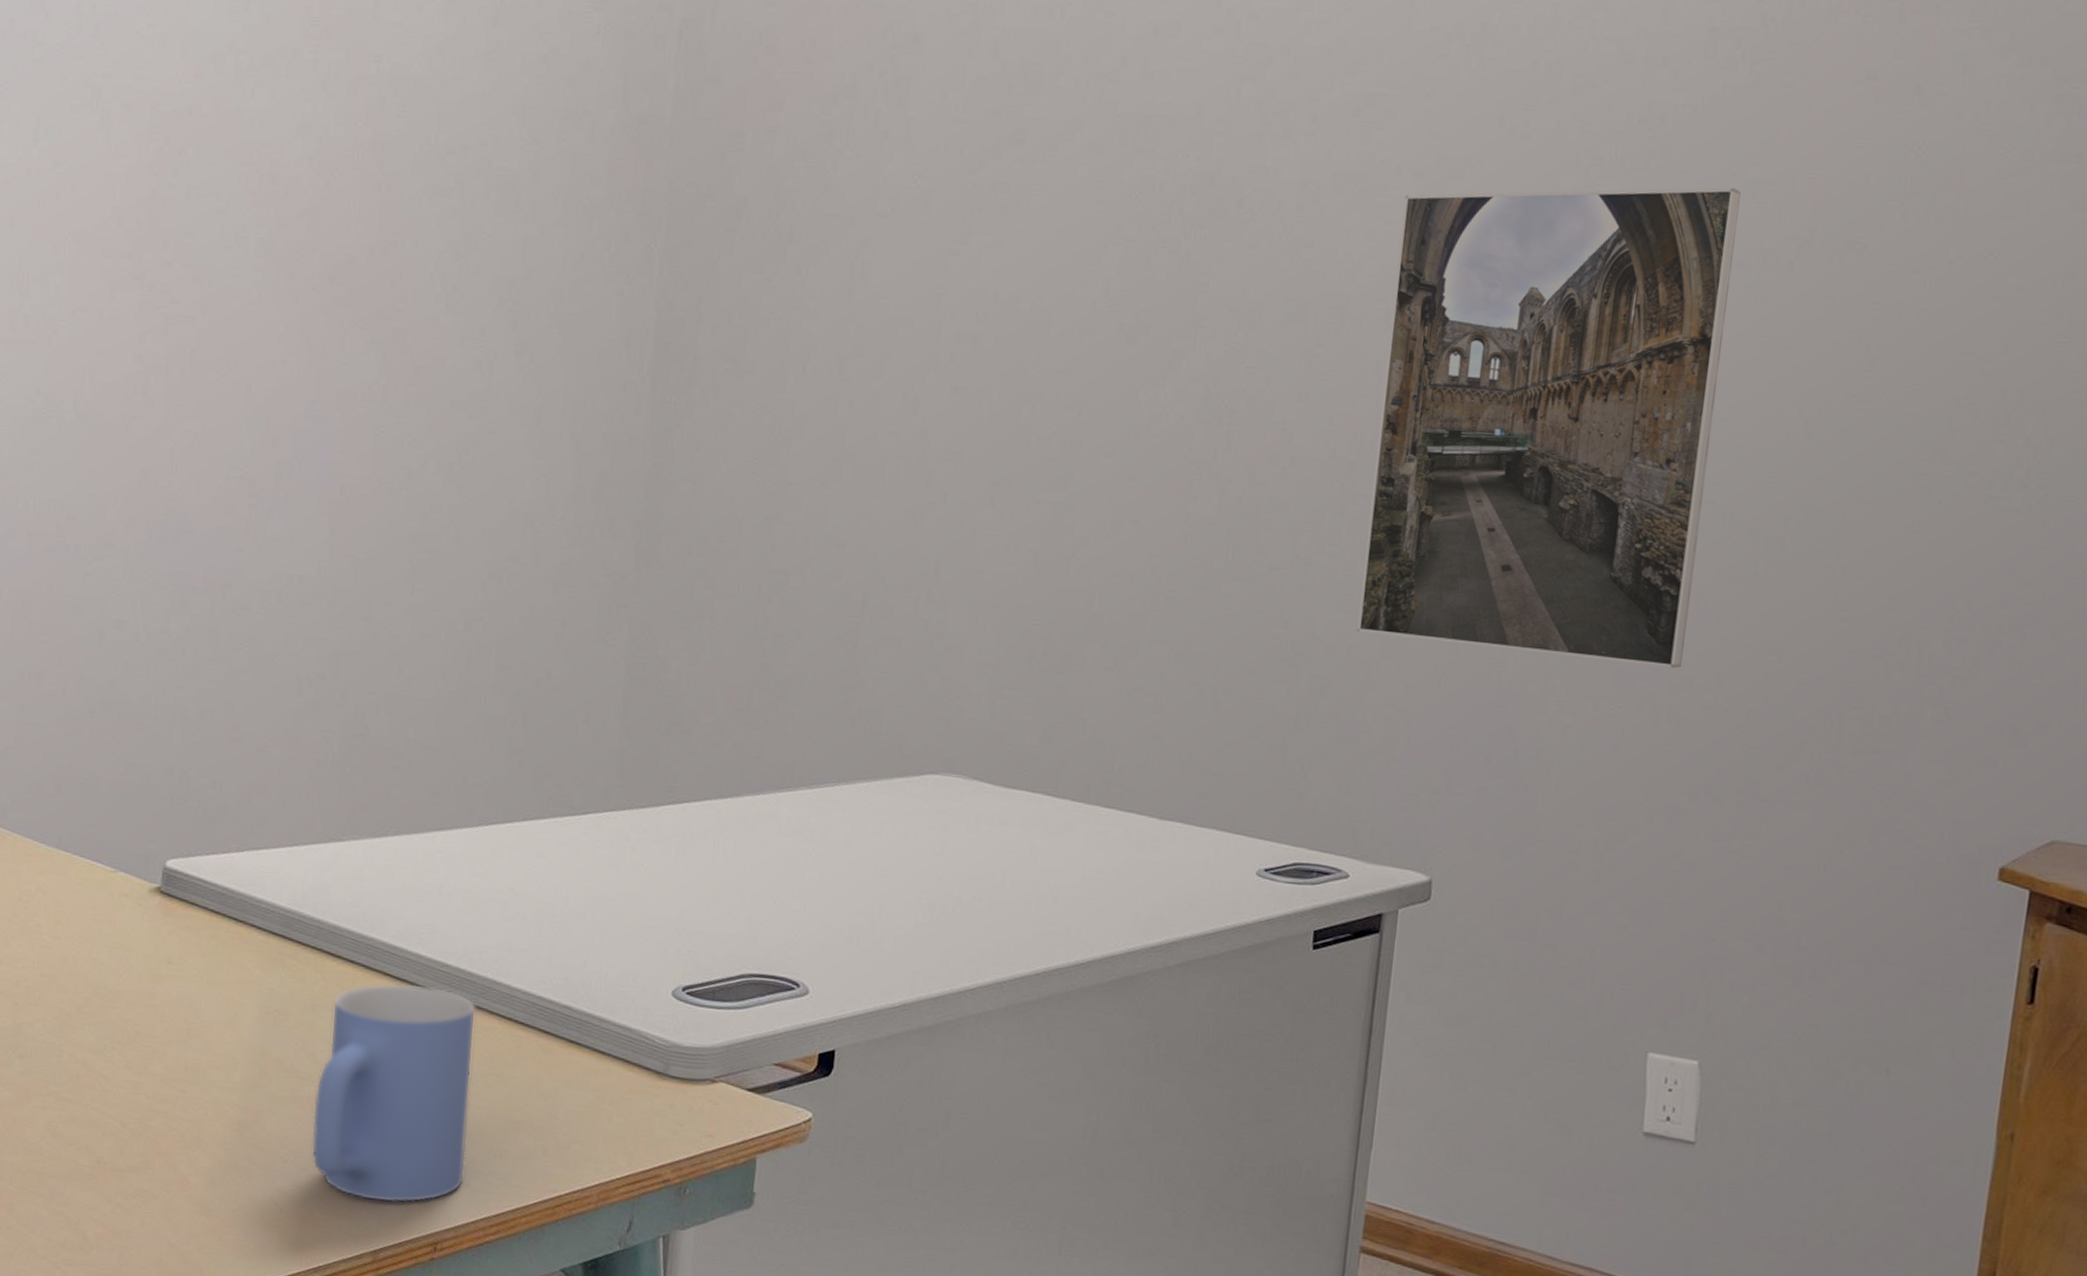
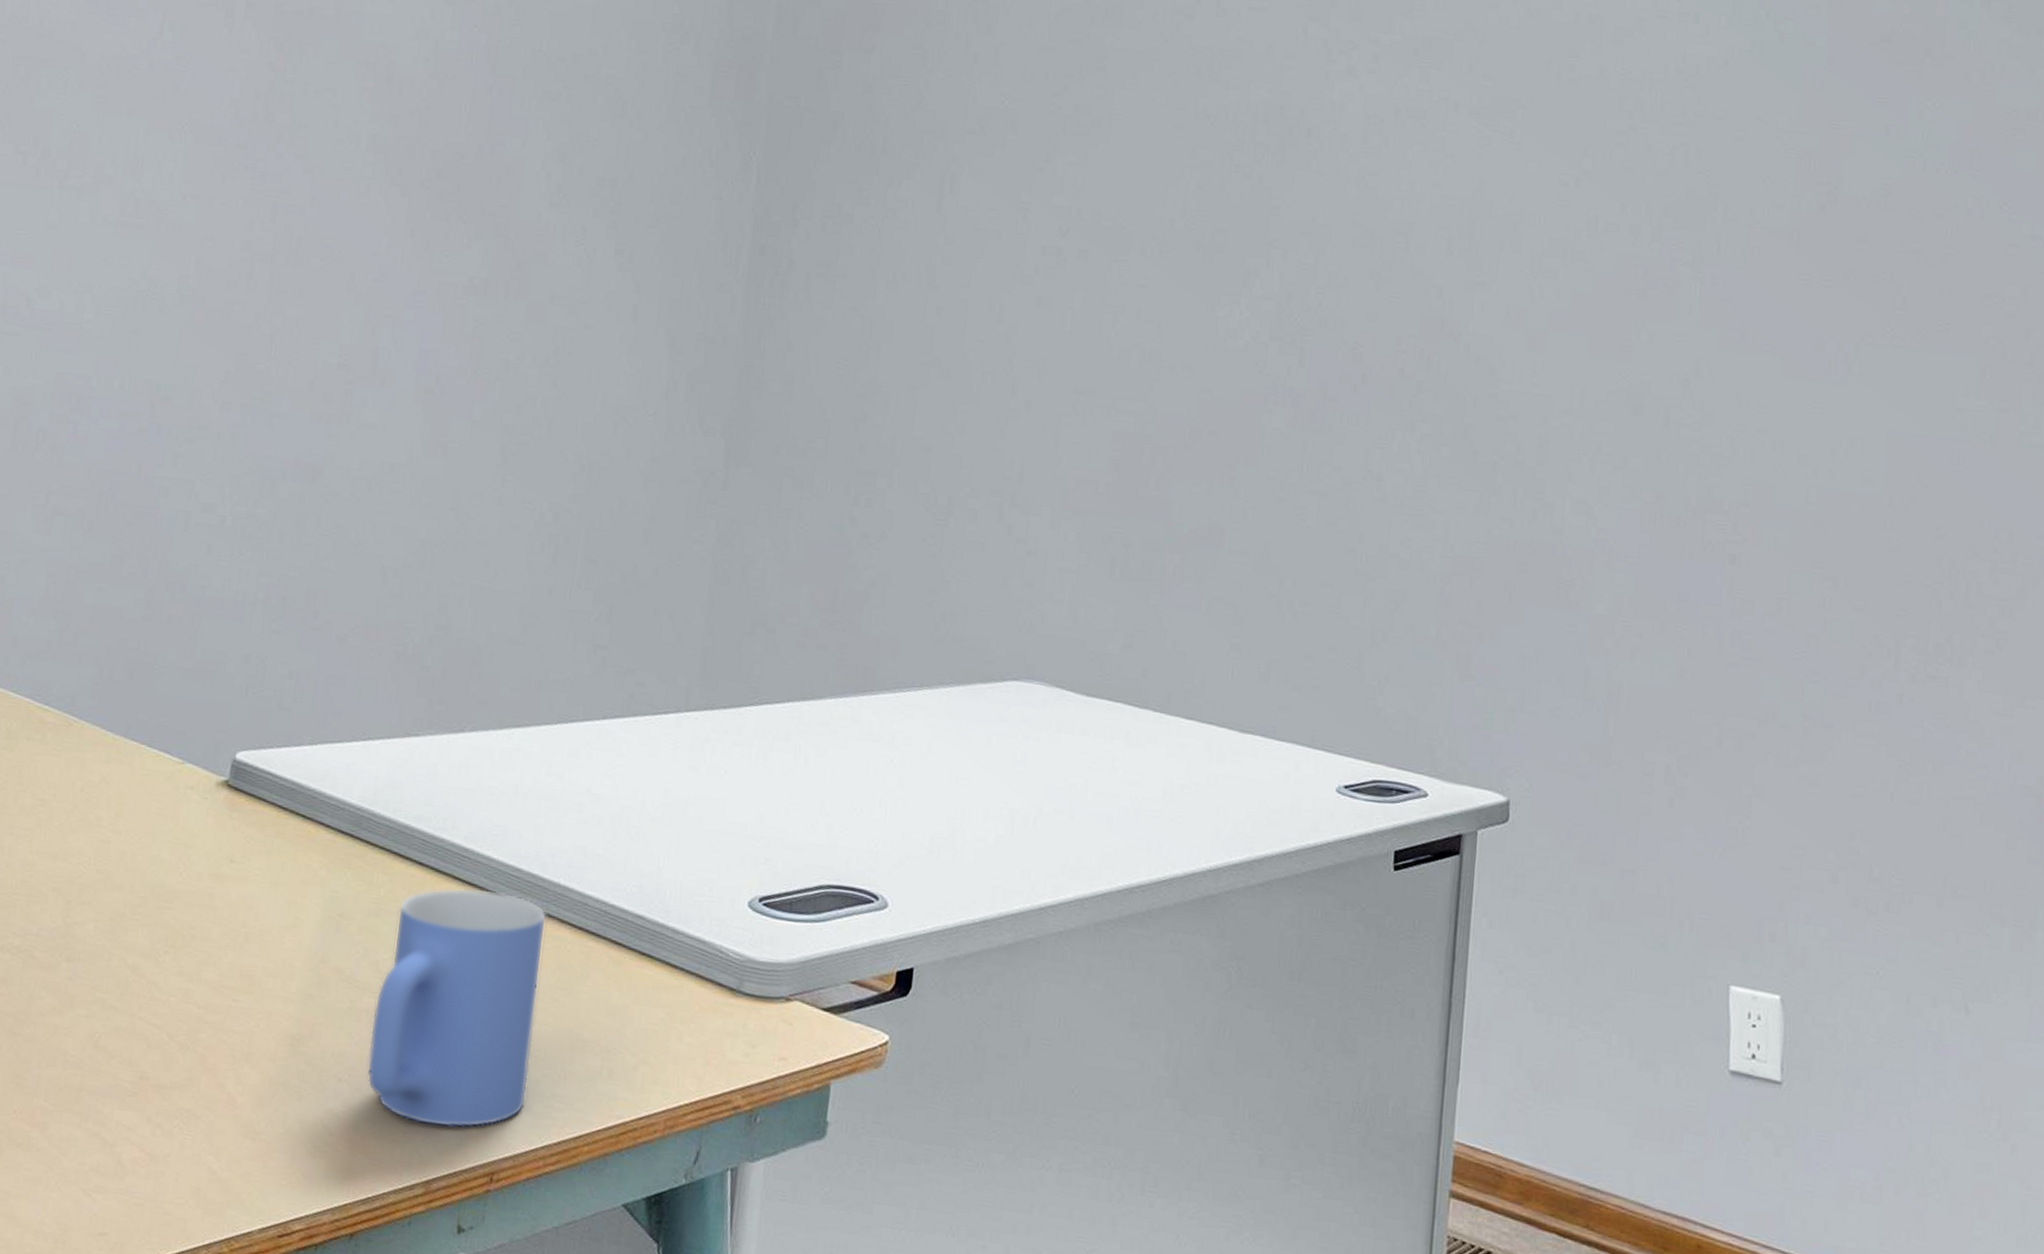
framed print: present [1356,188,1741,669] -> none [1428,131,1773,592]

